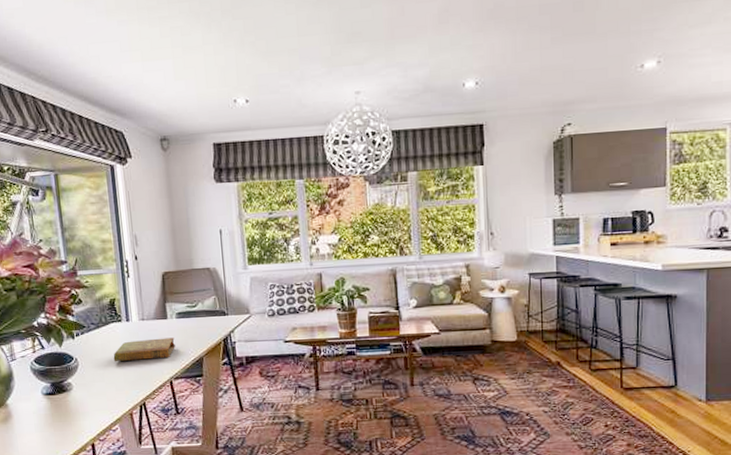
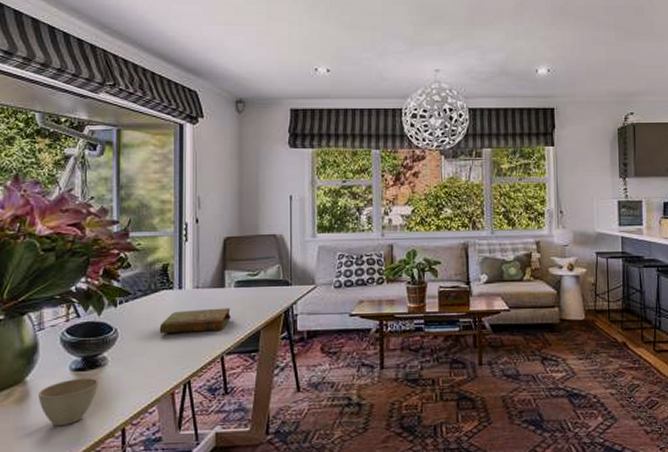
cup: none [19,401,68,442] -> present [38,378,98,427]

